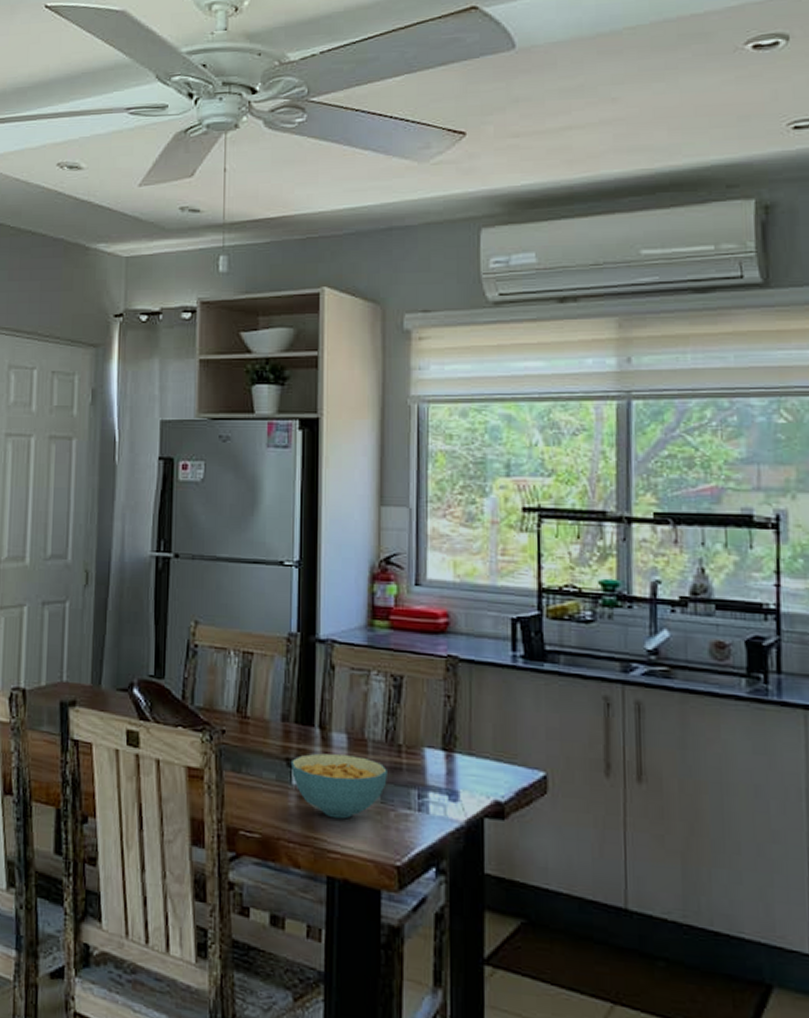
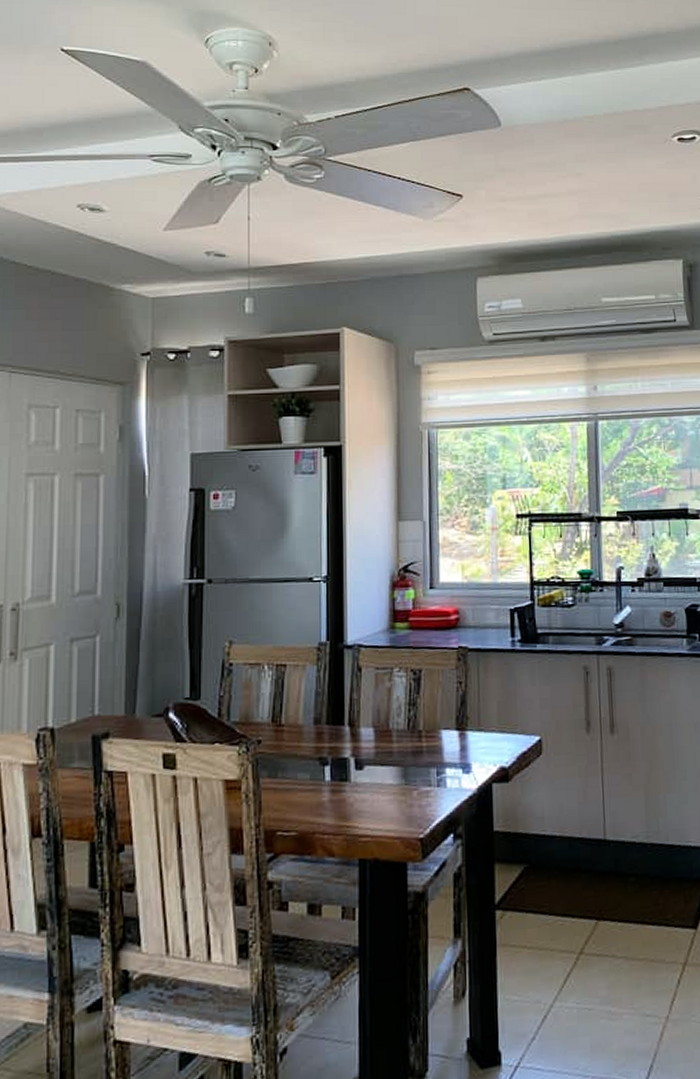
cereal bowl: present [290,753,387,819] -> none [323,746,410,806]

